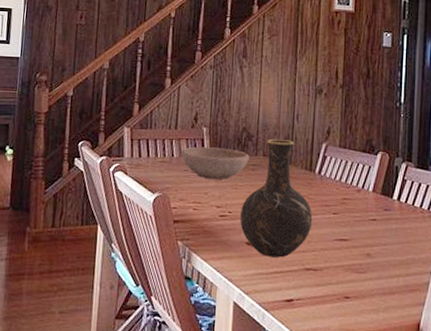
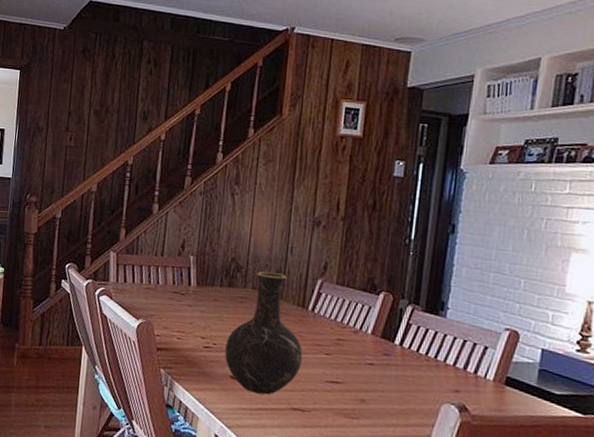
bowl: present [181,146,249,179] -> none [166,275,238,310]

